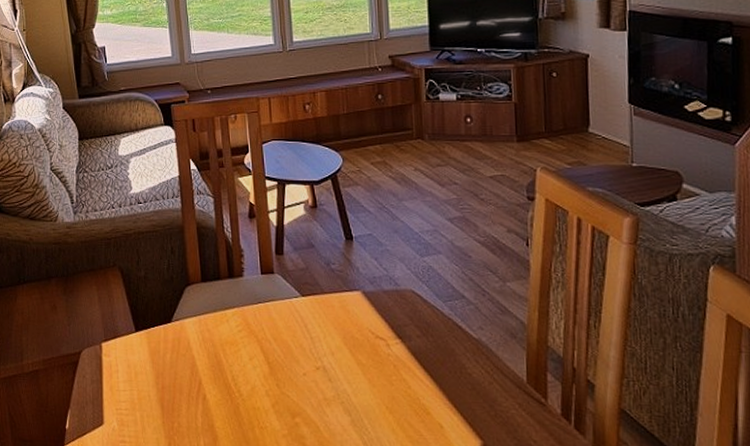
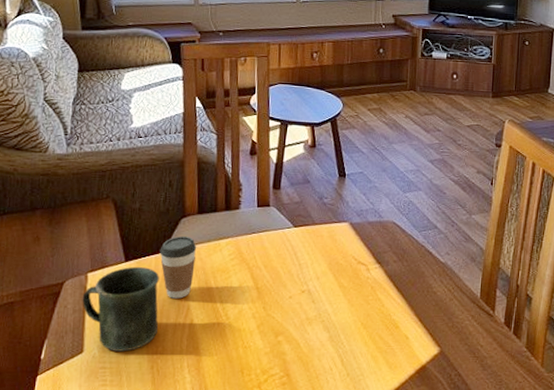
mug: none [98,337,173,426] -> present [82,267,159,352]
coffee cup: none [167,306,204,372] -> present [159,236,197,299]

